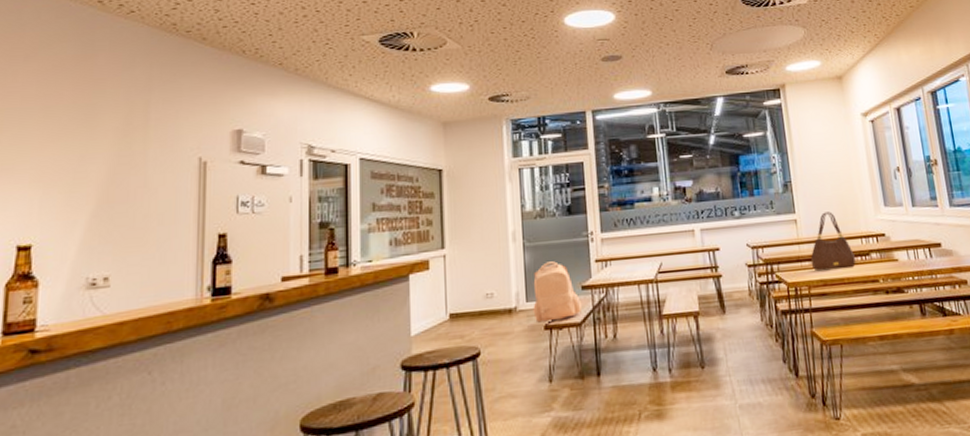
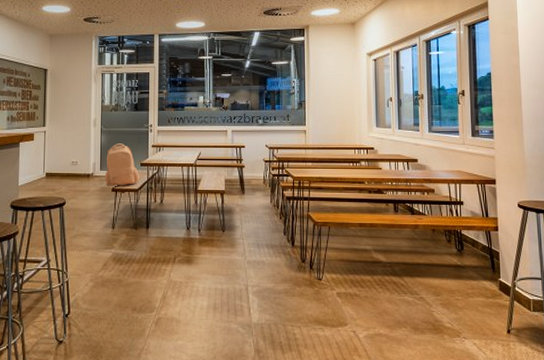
handbag: present [810,211,856,272] -> none [313,127,348,171]

